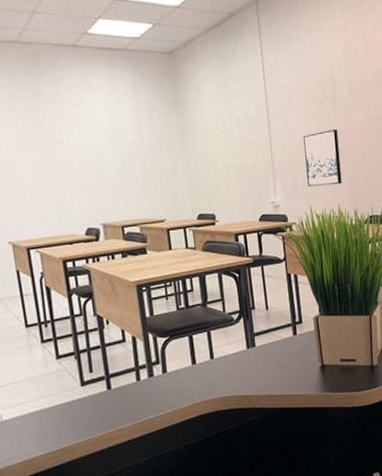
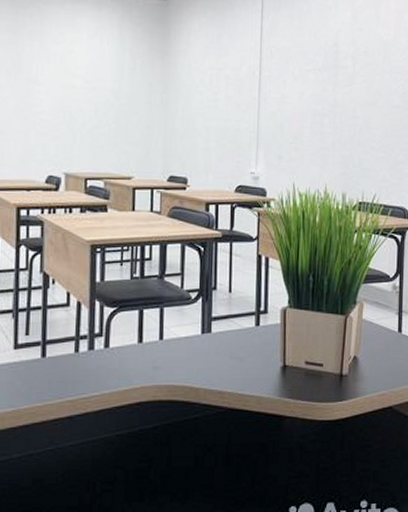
wall art: present [303,129,342,187] -> none [293,101,334,163]

